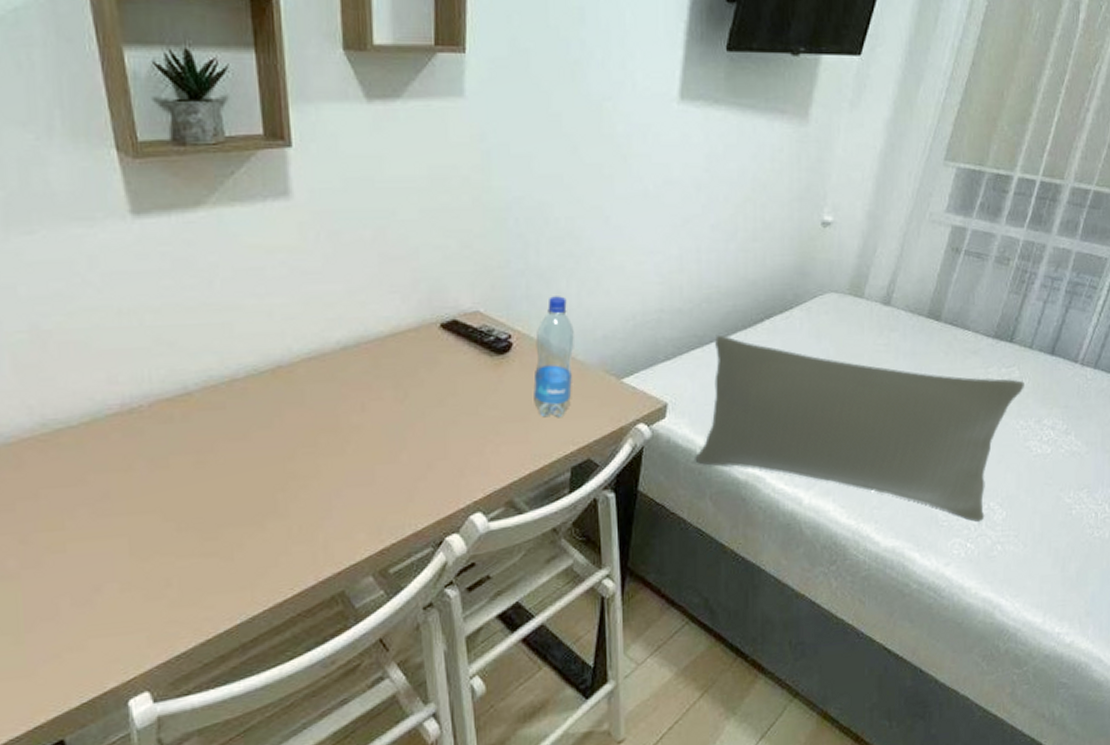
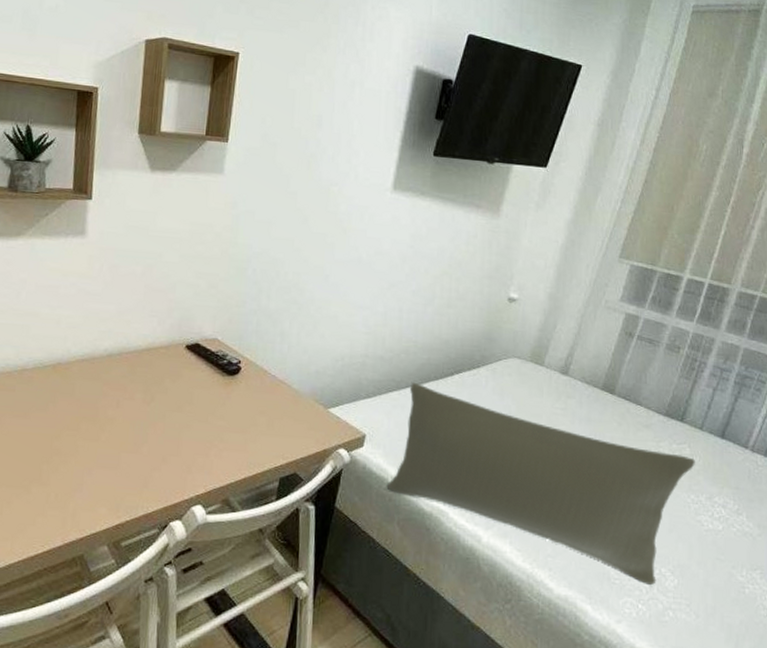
bottle: present [533,296,574,418] -> none [254,334,292,435]

